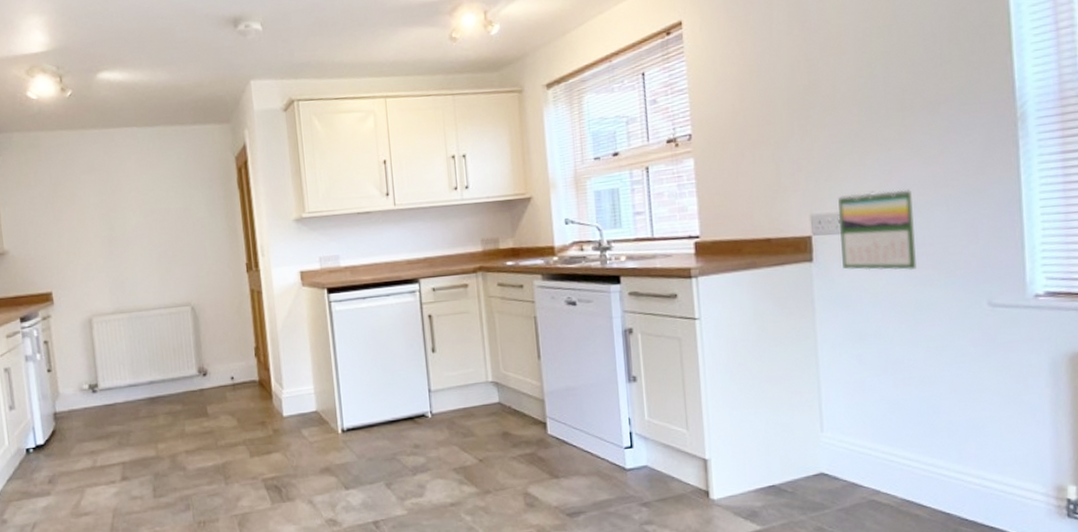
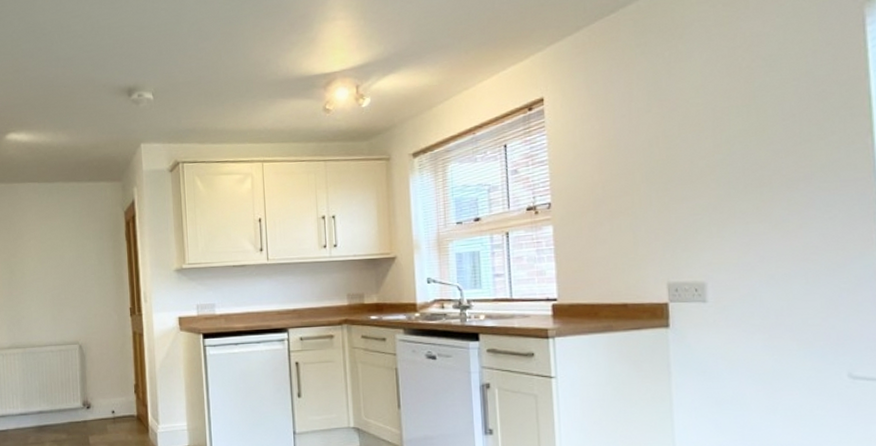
calendar: present [838,188,916,271] -> none [695,260,774,340]

